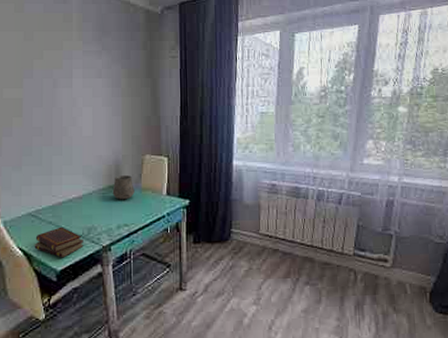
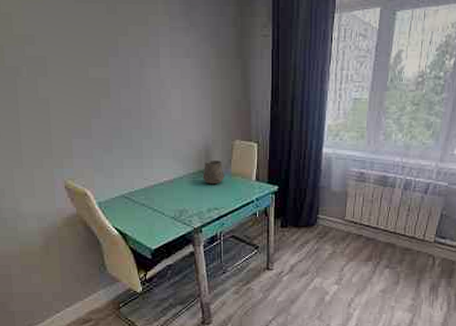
book set: present [34,227,84,258] -> none [128,209,176,238]

